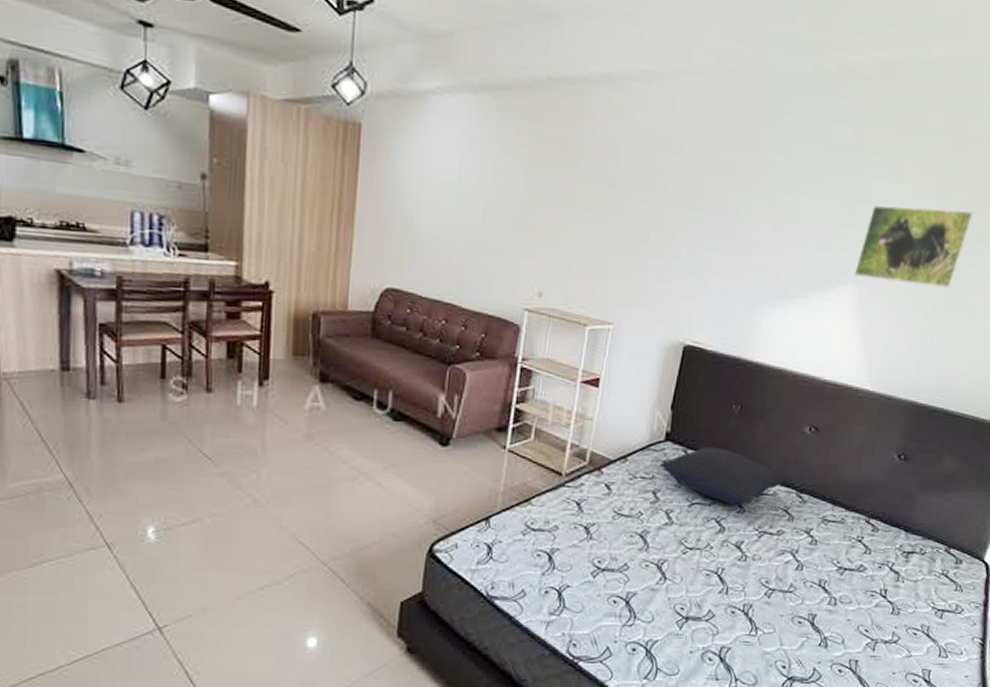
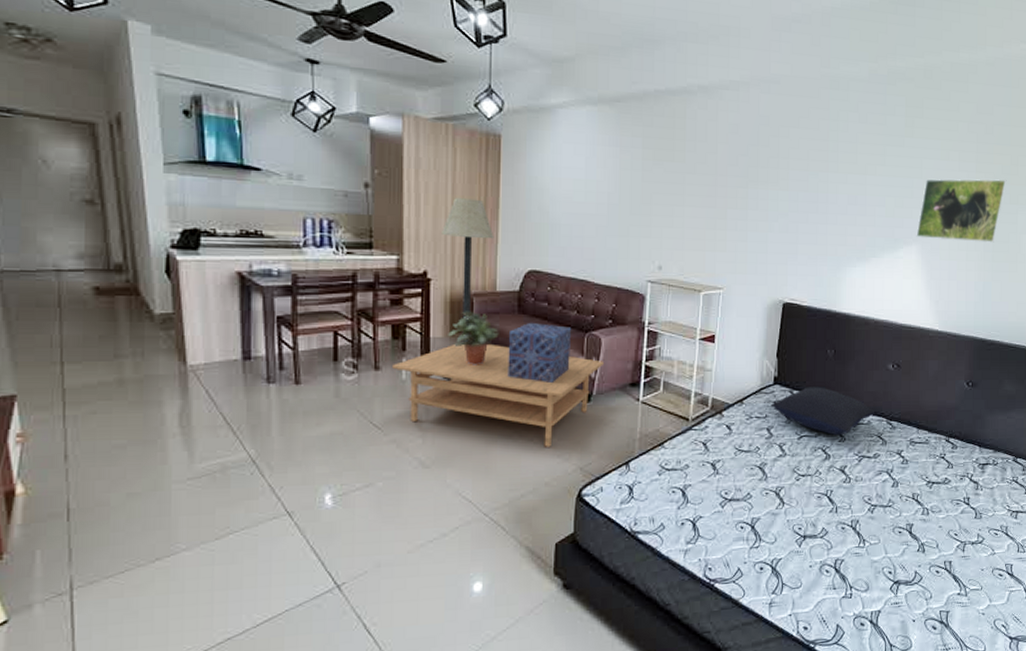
coffee table: none [226,369,468,494] -> present [393,343,605,447]
floor lamp: none [282,197,349,410] -> present [442,198,495,380]
potted plant: none [290,331,349,395] -> present [448,311,499,365]
decorative box: none [356,348,431,420] -> present [507,322,571,382]

